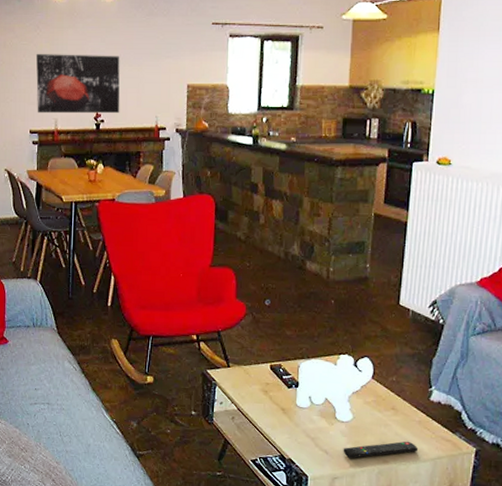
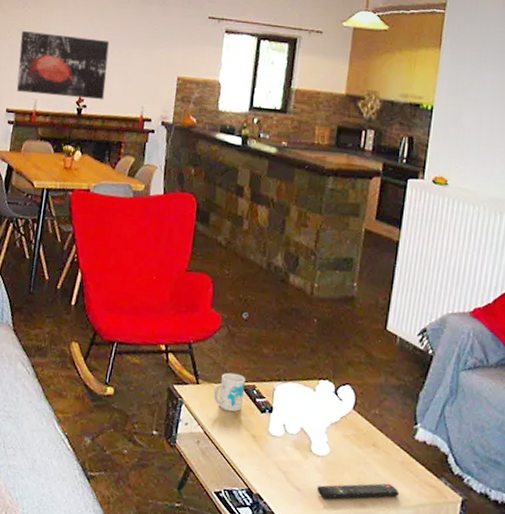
mug: none [244,355,272,390] -> present [213,372,246,412]

